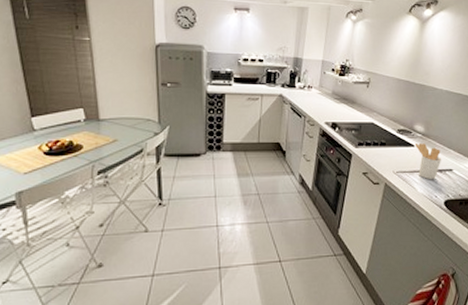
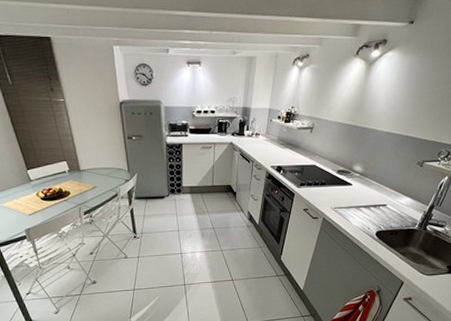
utensil holder: present [414,143,442,180] -> none [352,182,377,214]

